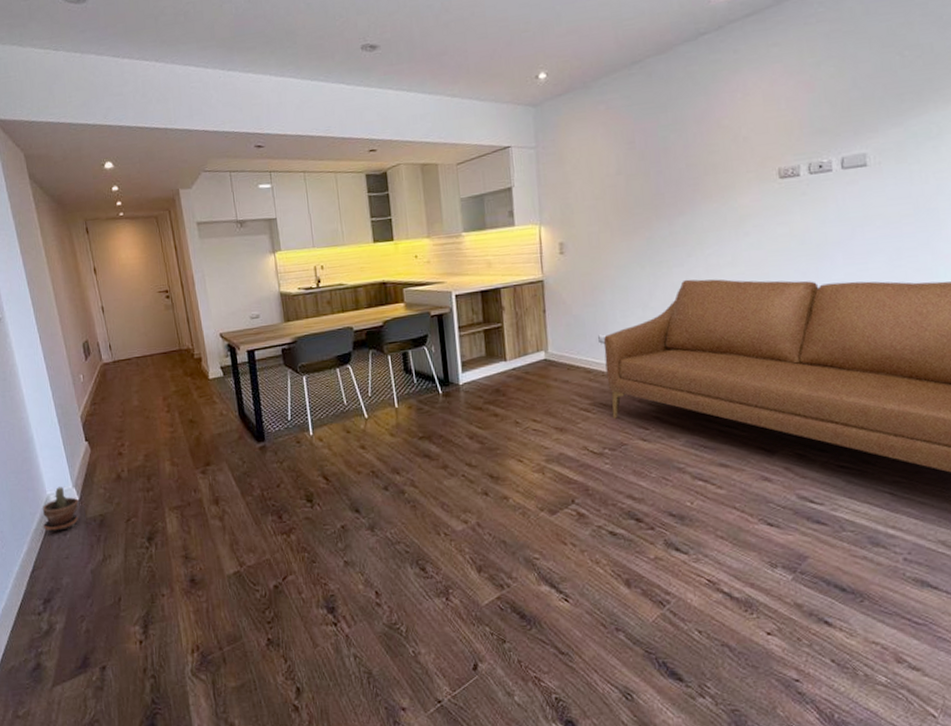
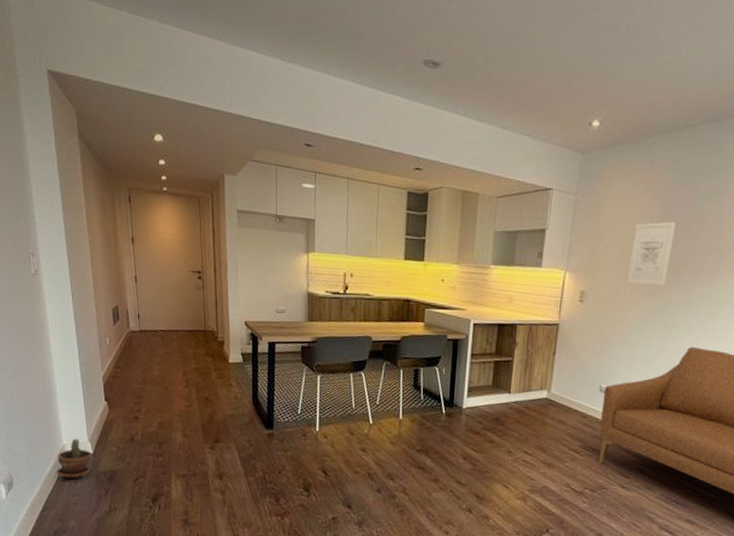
wall art: none [602,157,645,227] -> present [627,221,677,286]

